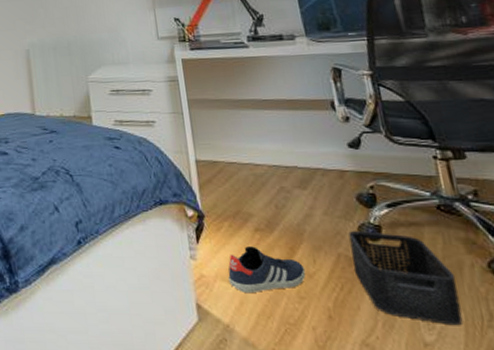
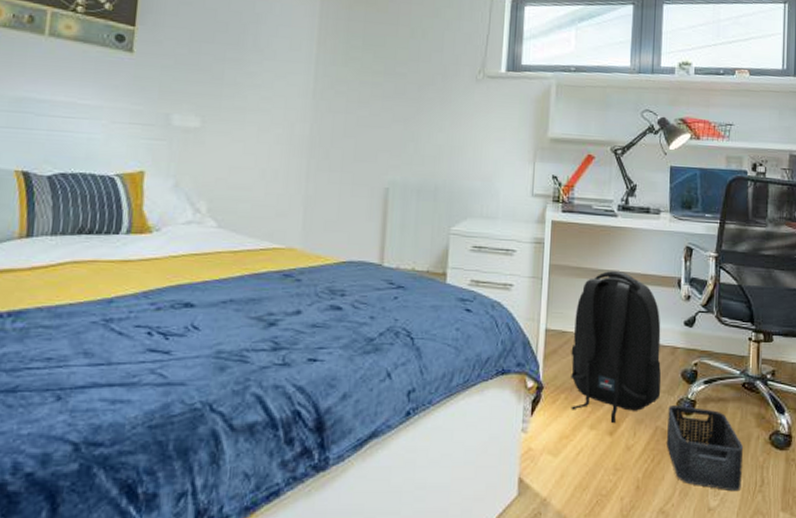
backpack: none [223,98,336,251] -> present [571,270,662,424]
sneaker: present [228,246,306,294] -> none [554,419,625,467]

